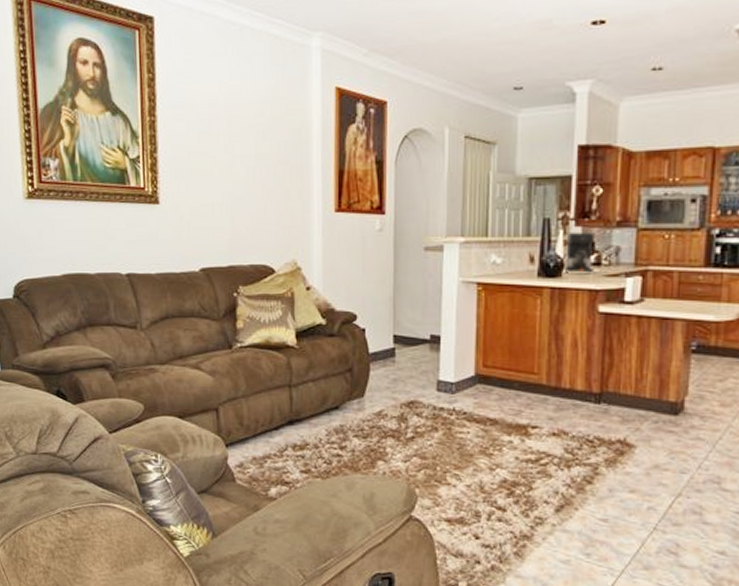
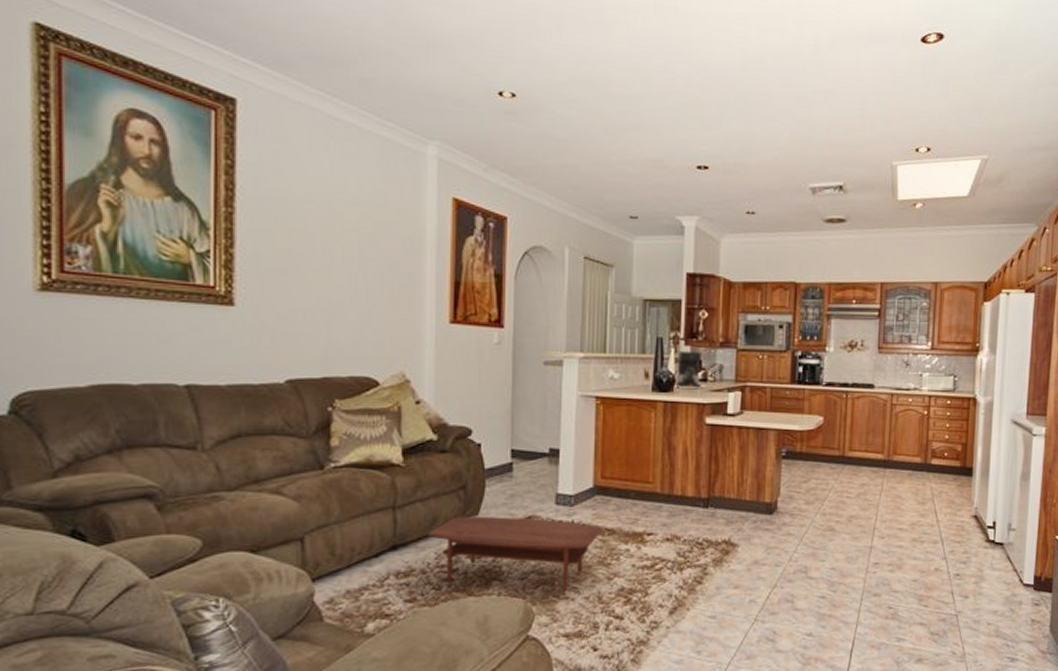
coffee table: none [319,397,485,478] -> present [428,516,603,592]

